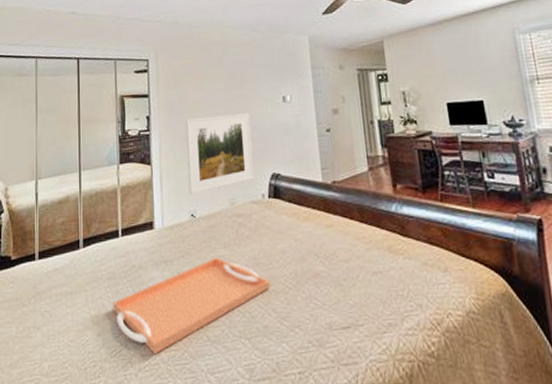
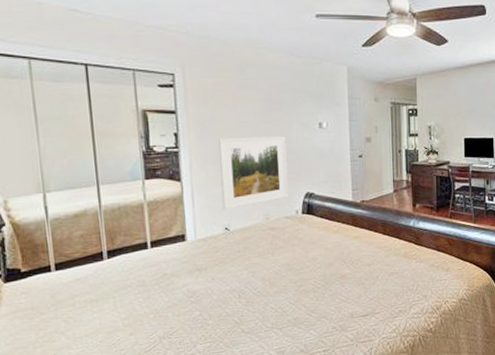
serving tray: present [112,257,270,355] -> none [144,264,301,347]

